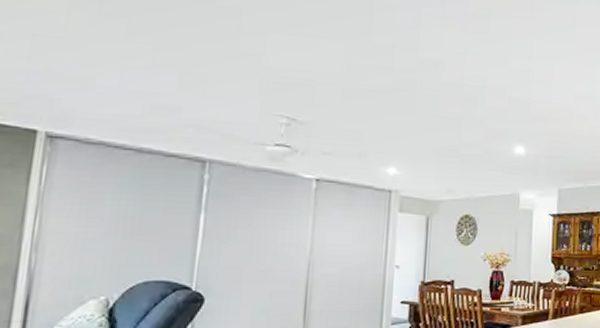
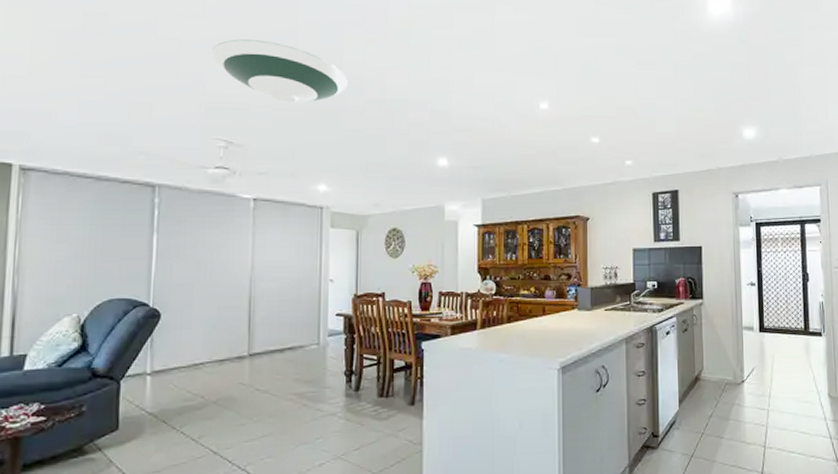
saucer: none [277,13,424,83] -> present [211,39,348,103]

